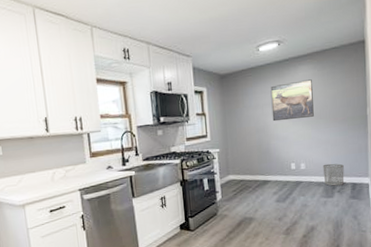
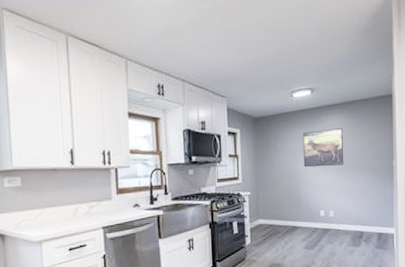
waste bin: present [322,163,344,186] -> none [350,212,371,235]

